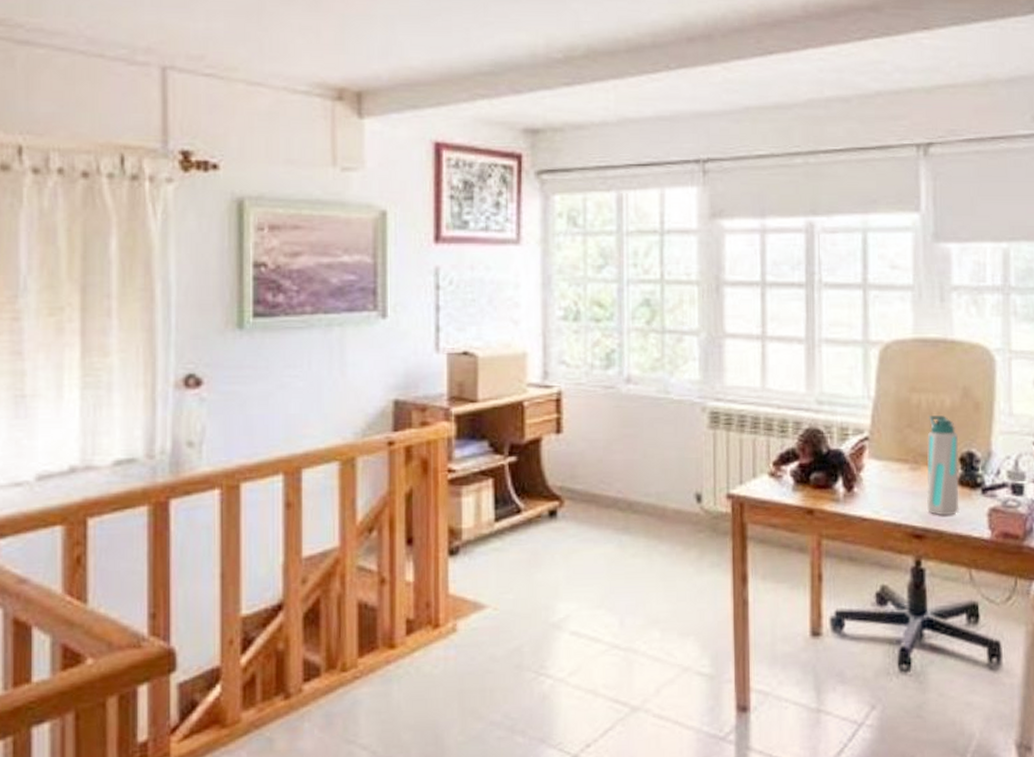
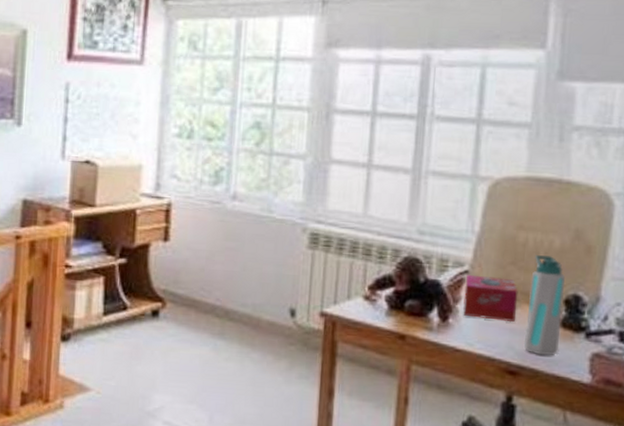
tissue box: none [866,441,917,486] -> present [463,274,518,323]

